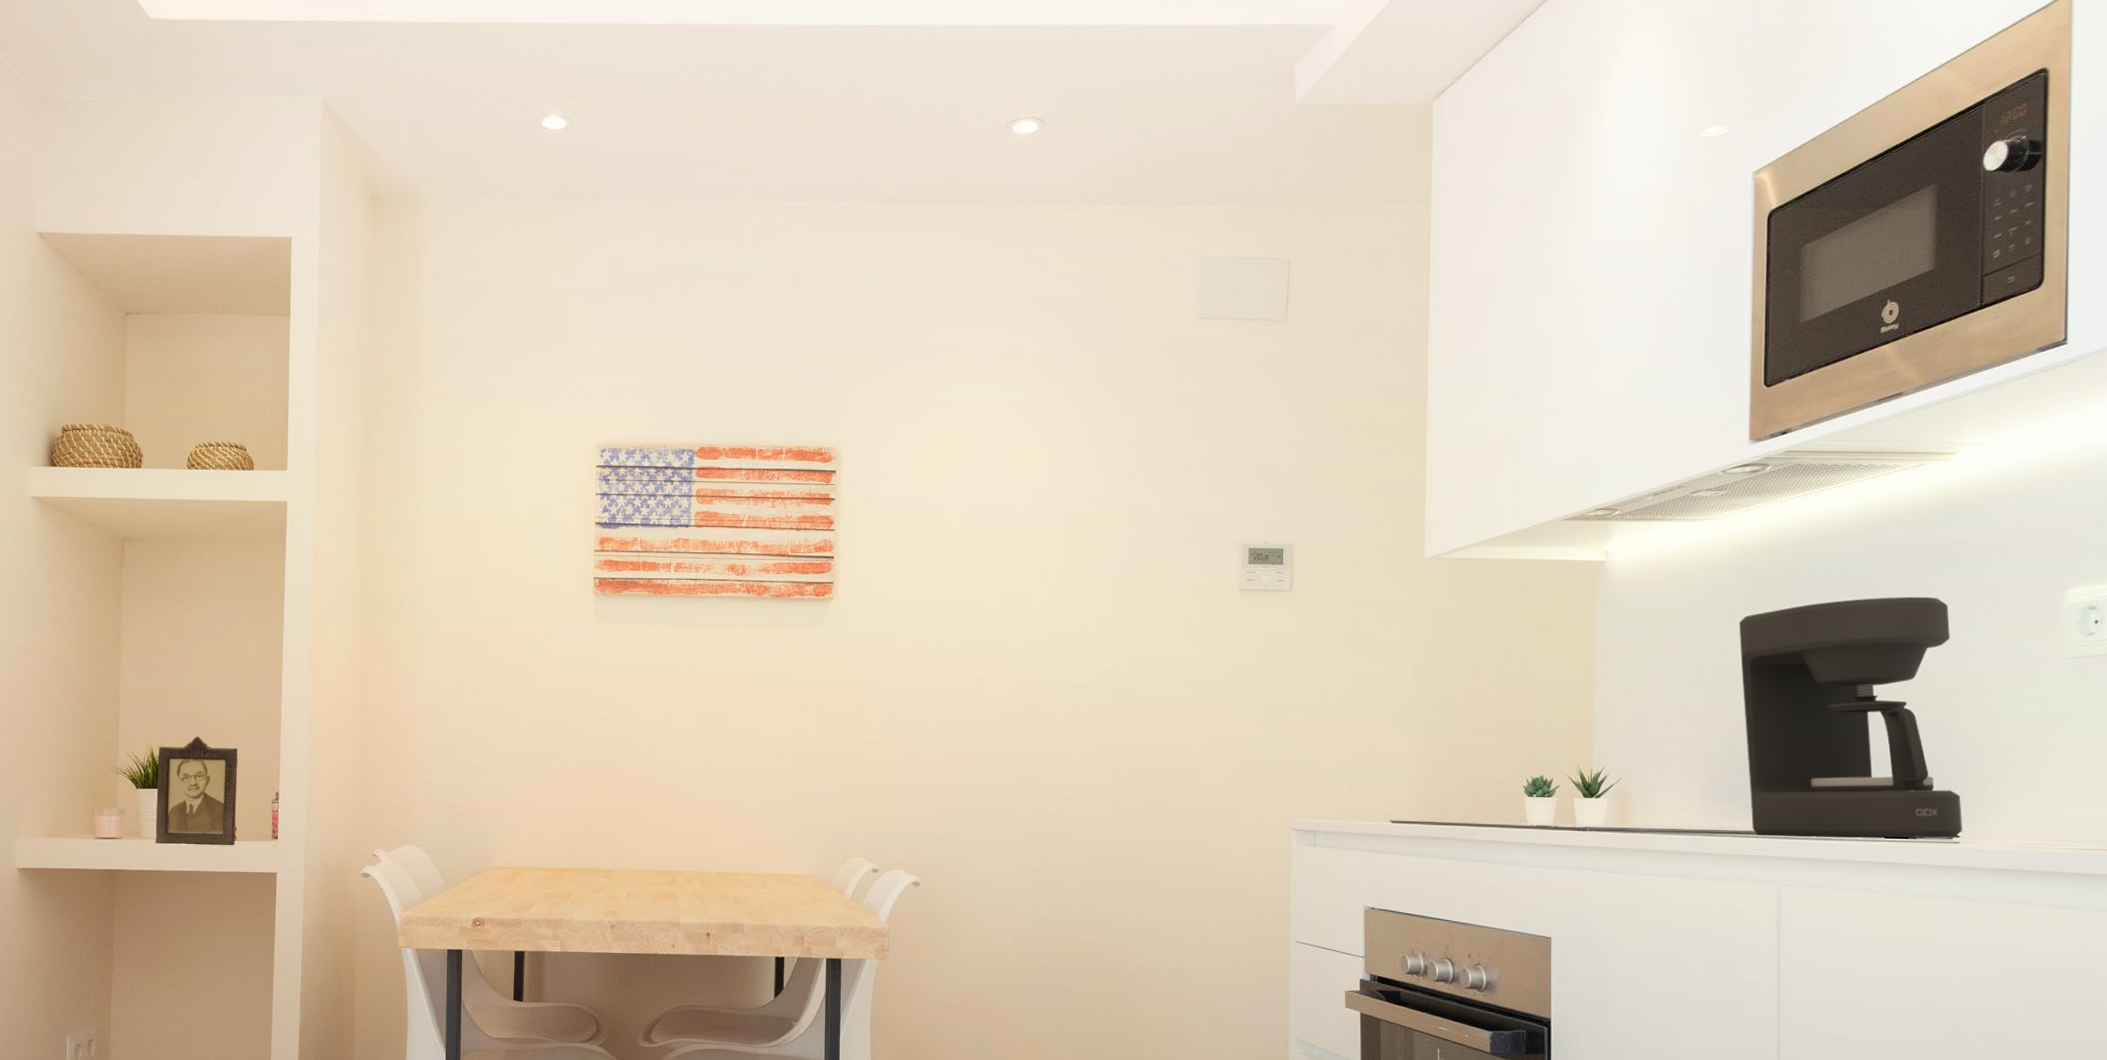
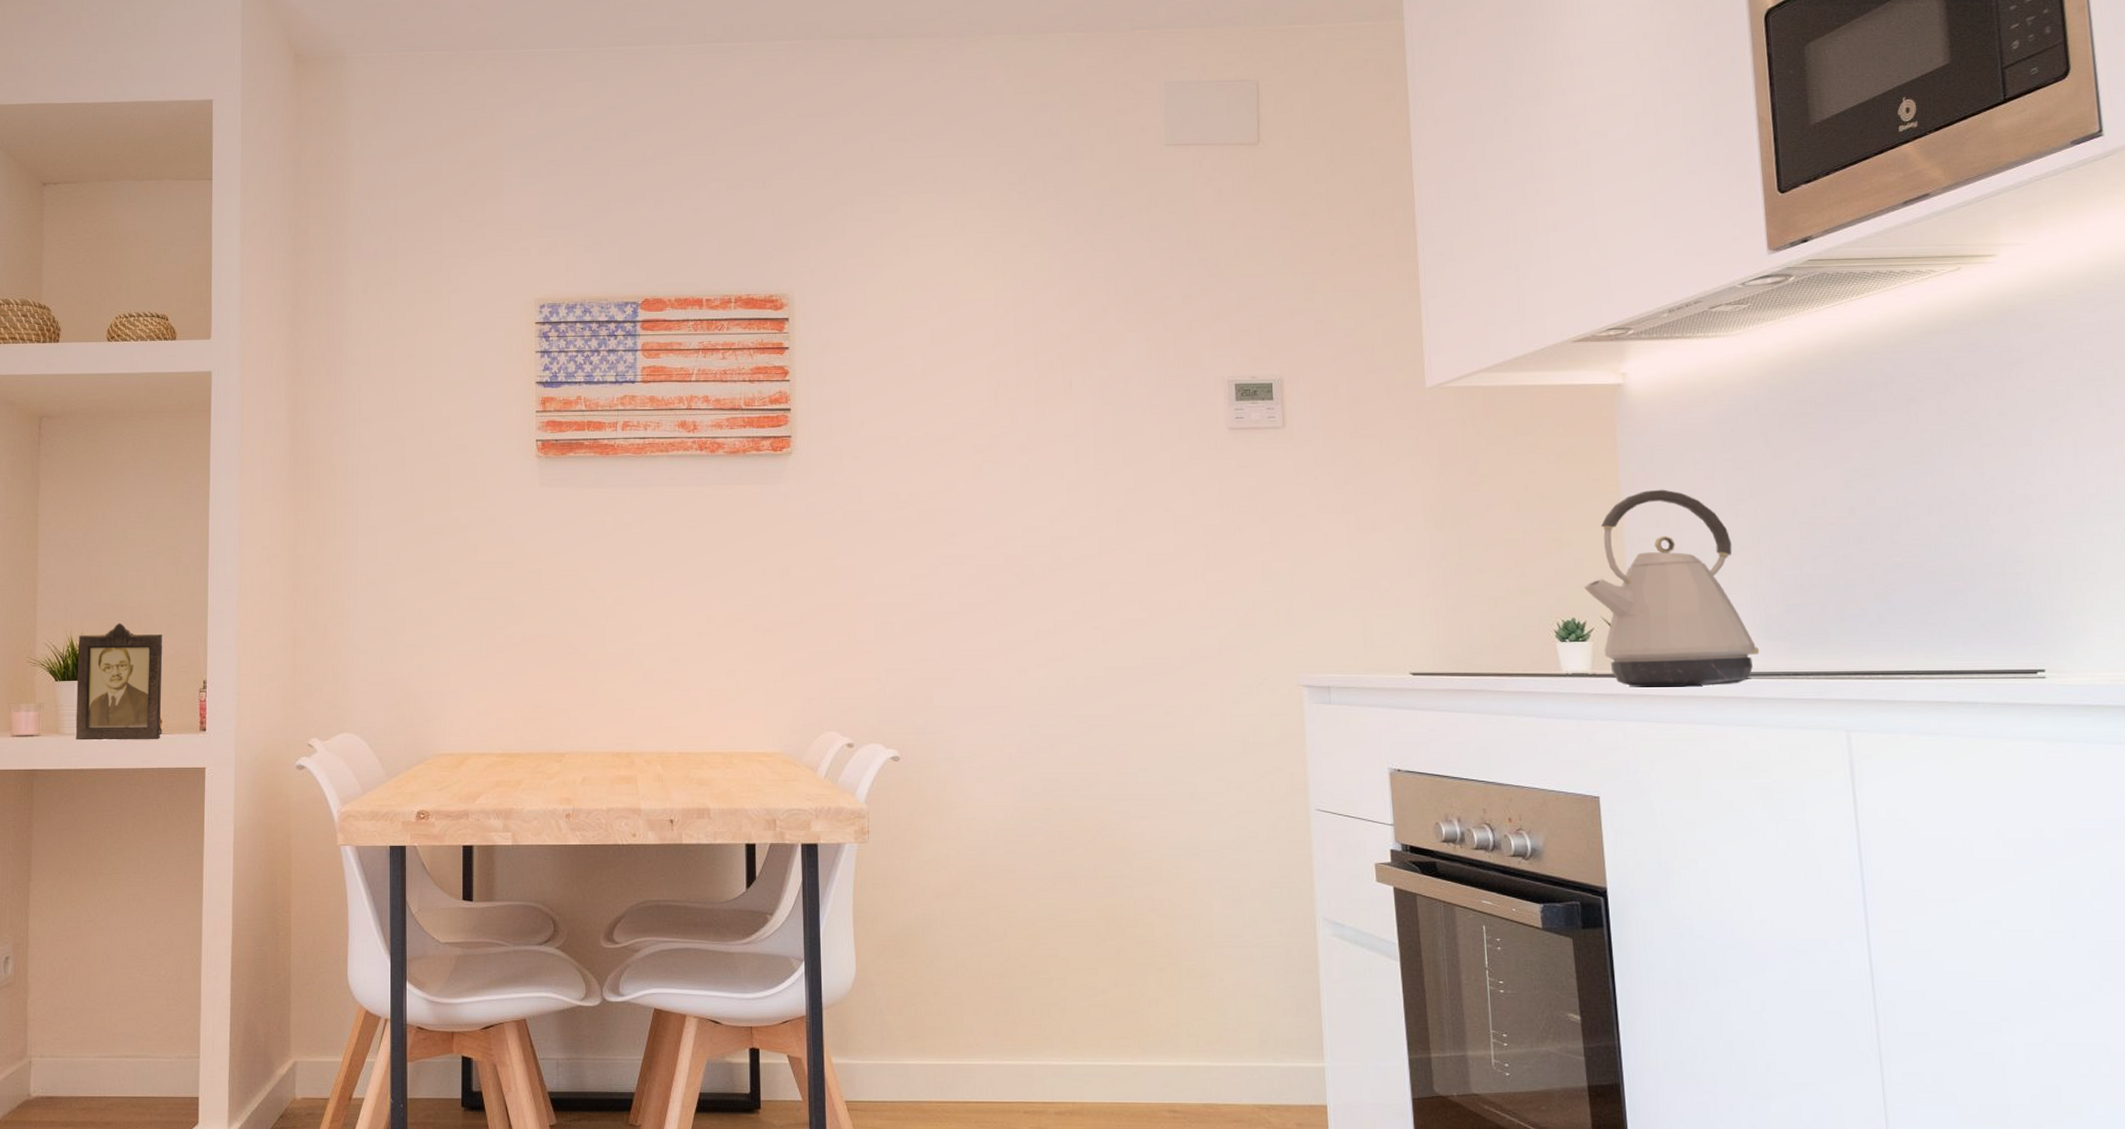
kettle: none [1553,660,1706,841] -> present [1583,489,1759,687]
coffee maker: present [1739,596,1962,839] -> none [1775,409,2047,677]

